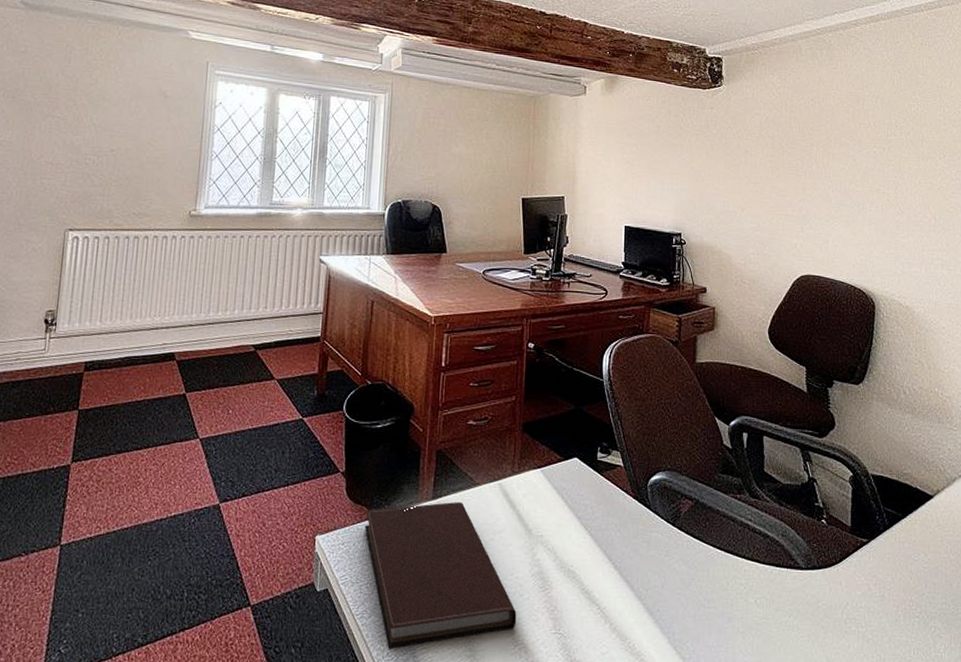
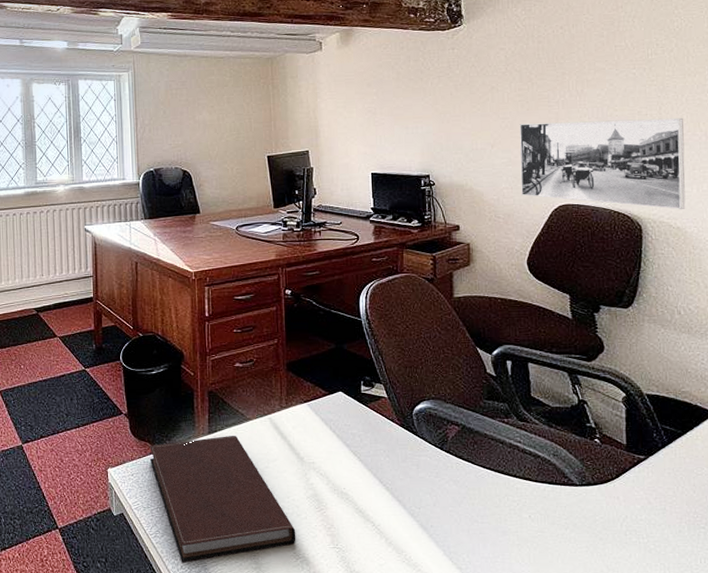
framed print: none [767,190,916,289] -> present [519,117,686,209]

